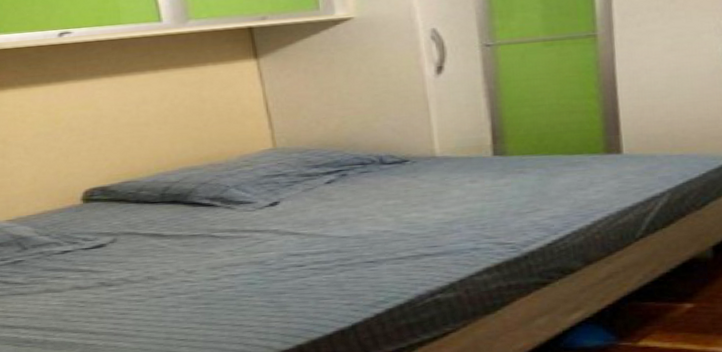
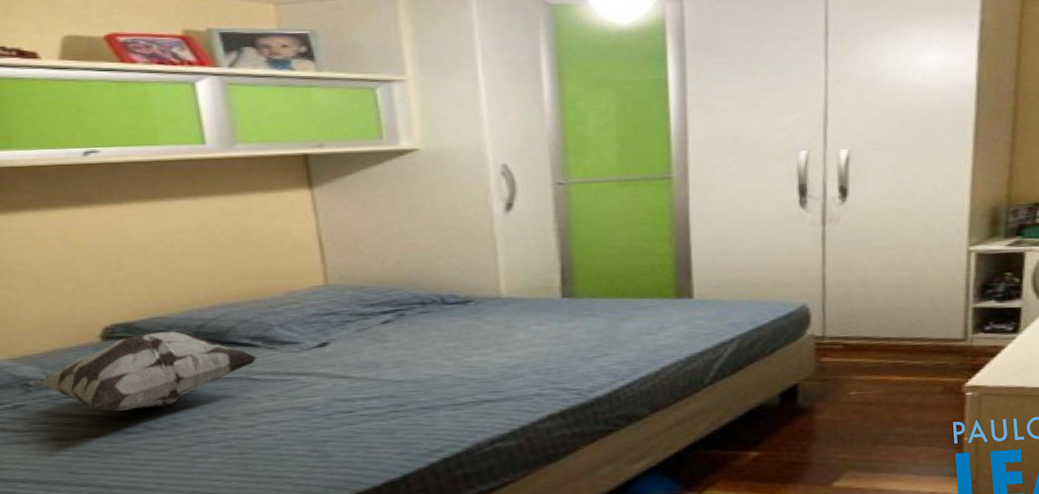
decorative pillow: none [18,194,217,266] -> present [21,331,258,411]

